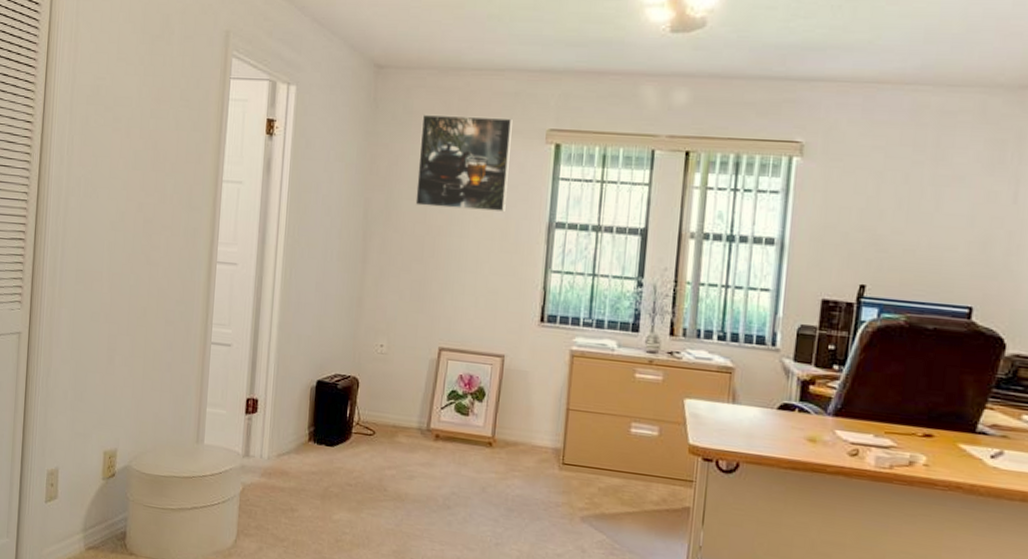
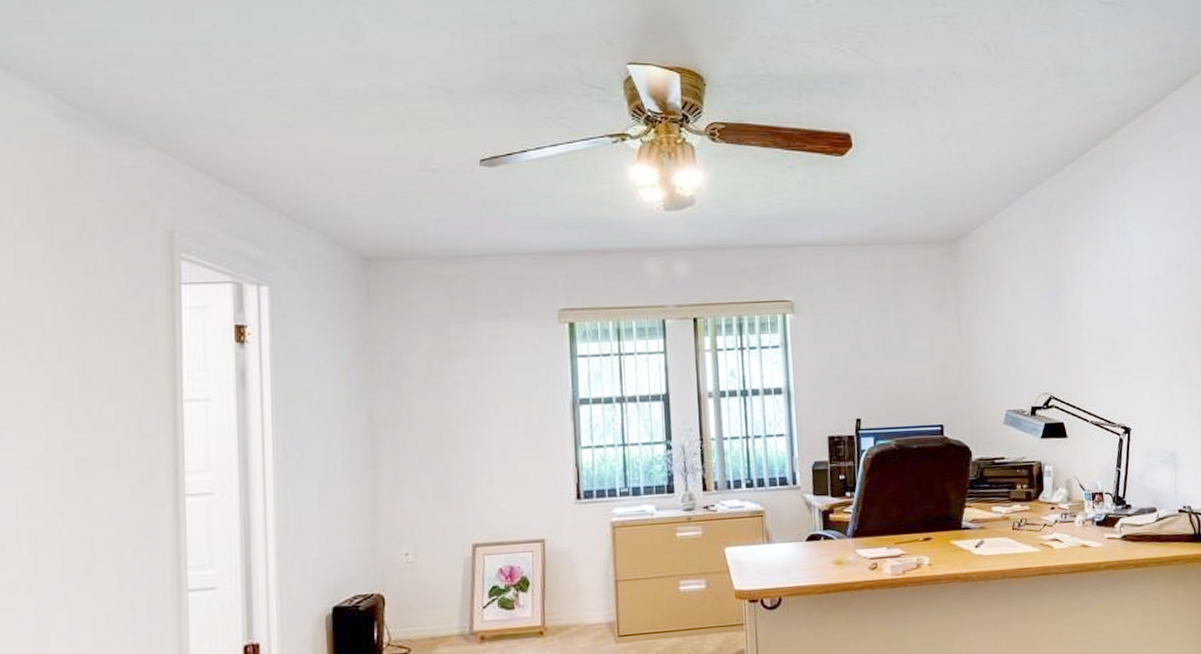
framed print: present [415,114,513,212] -> none [423,301,526,400]

